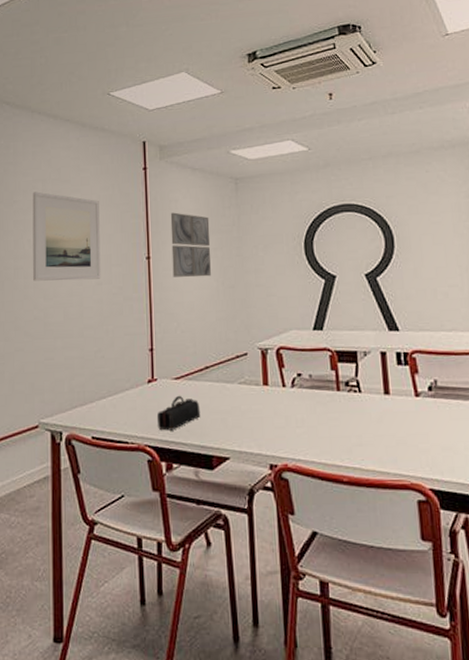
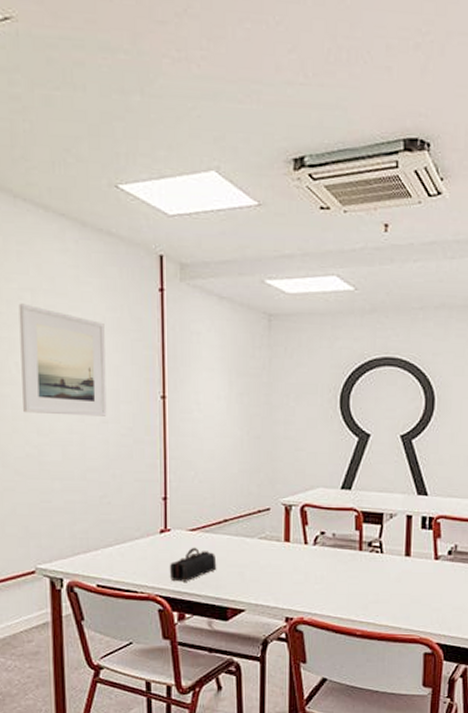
wall art: present [170,212,211,277] -> none [191,347,236,424]

